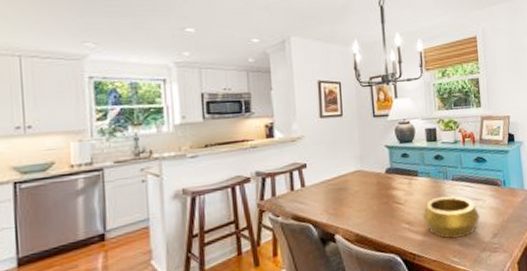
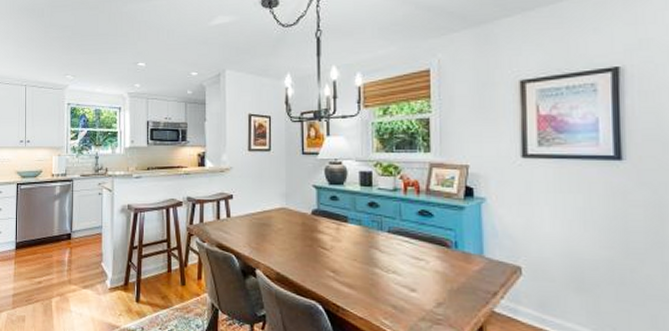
decorative bowl: present [423,196,480,239] -> none [351,248,421,299]

